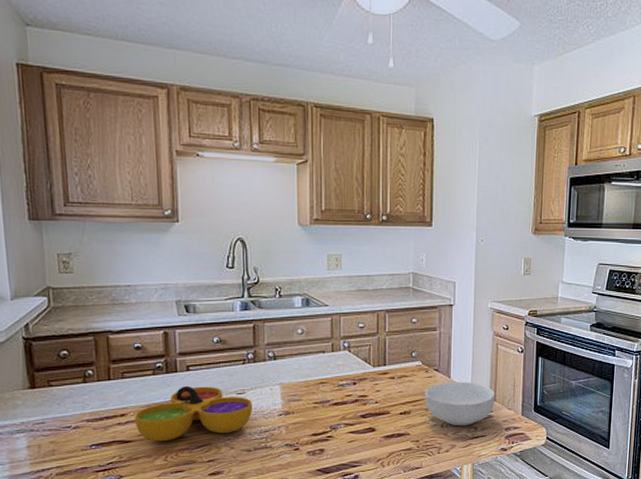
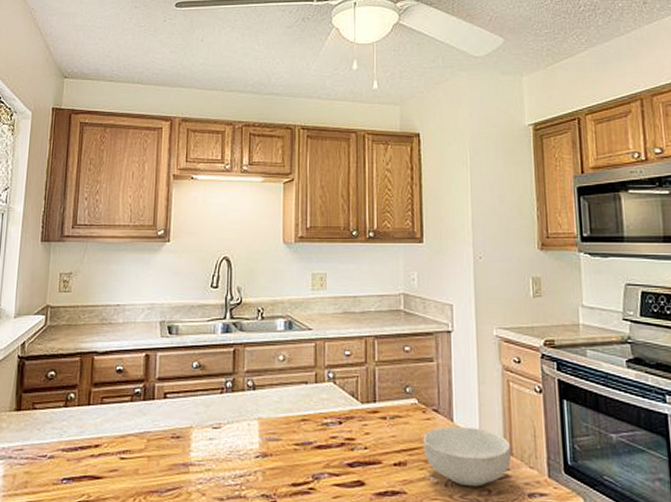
decorative bowl: present [134,385,253,442] -> none [107,415,229,481]

